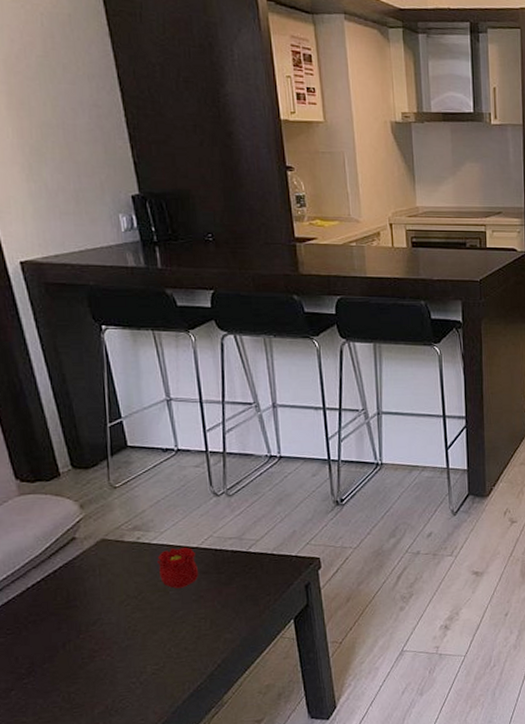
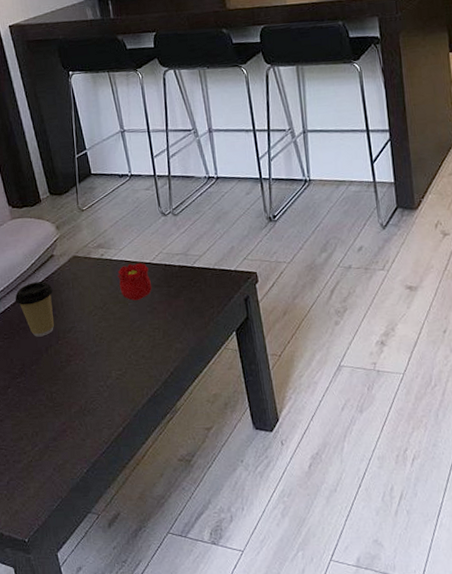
coffee cup: none [22,568,74,631] -> present [15,281,54,337]

